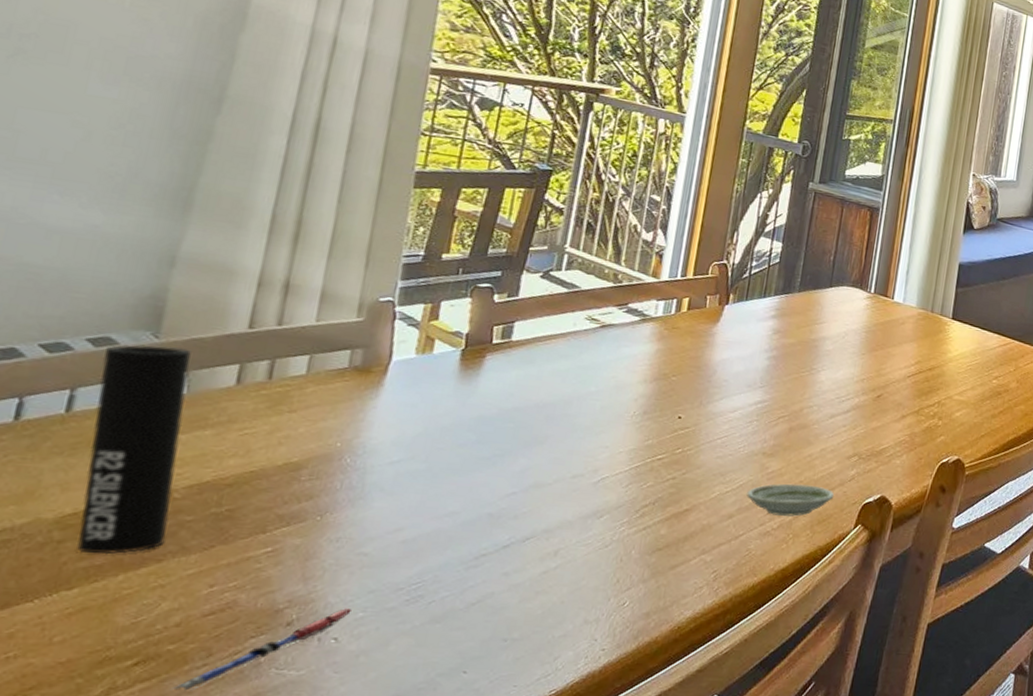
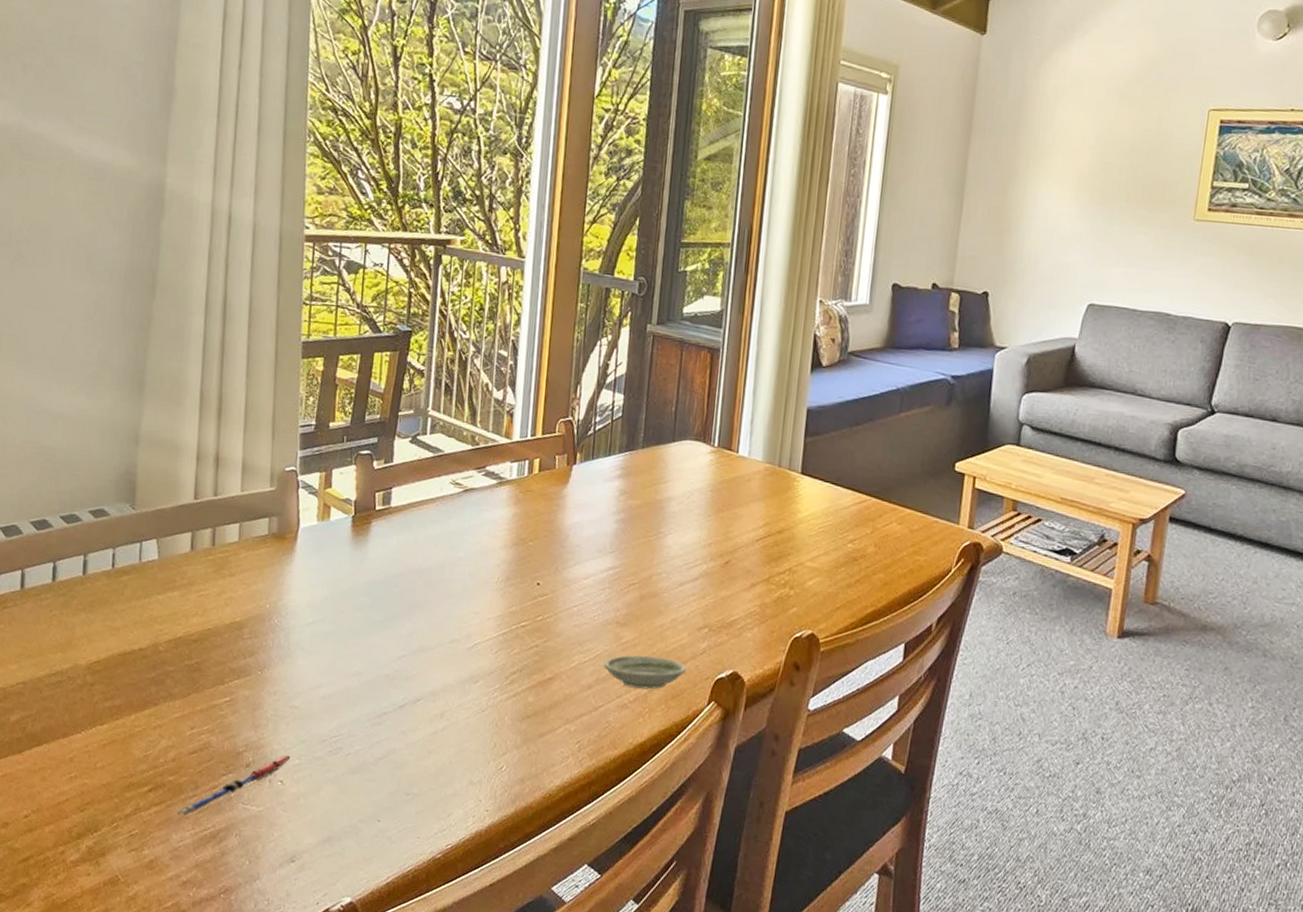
cup: present [76,344,191,555] -> none [101,515,159,697]

